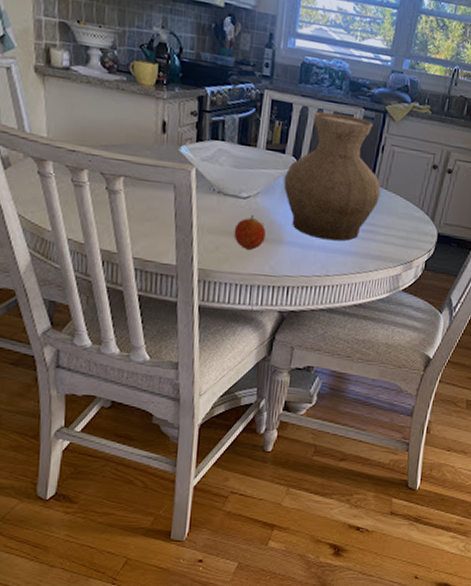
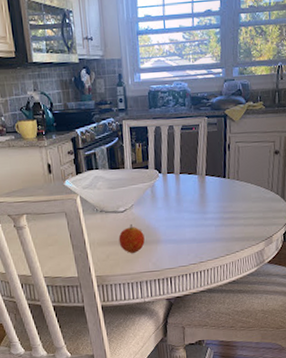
vase: present [283,111,381,241] -> none [151,125,234,233]

